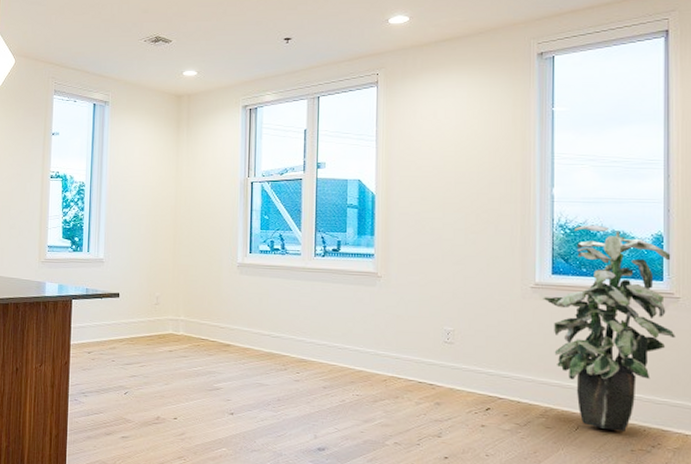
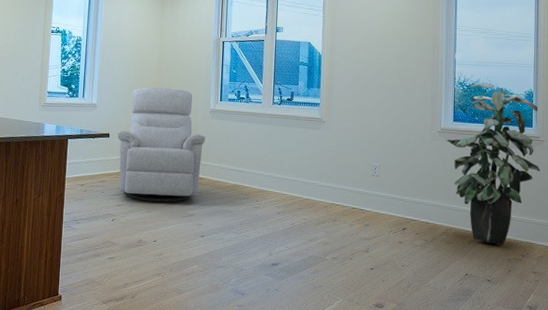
chair: none [128,238,233,373] -> present [117,87,206,202]

